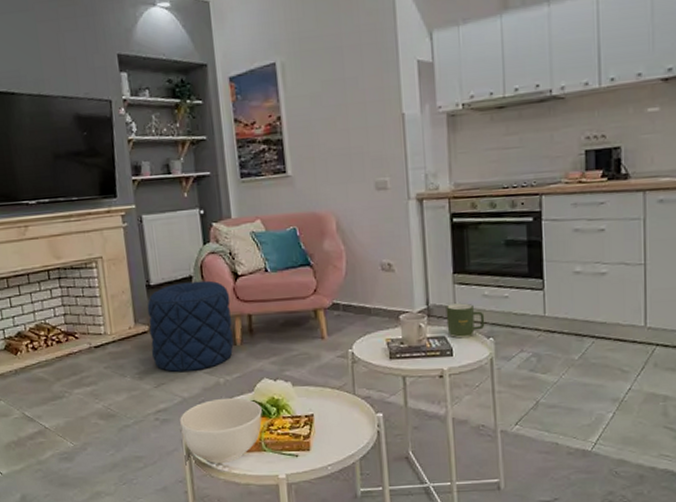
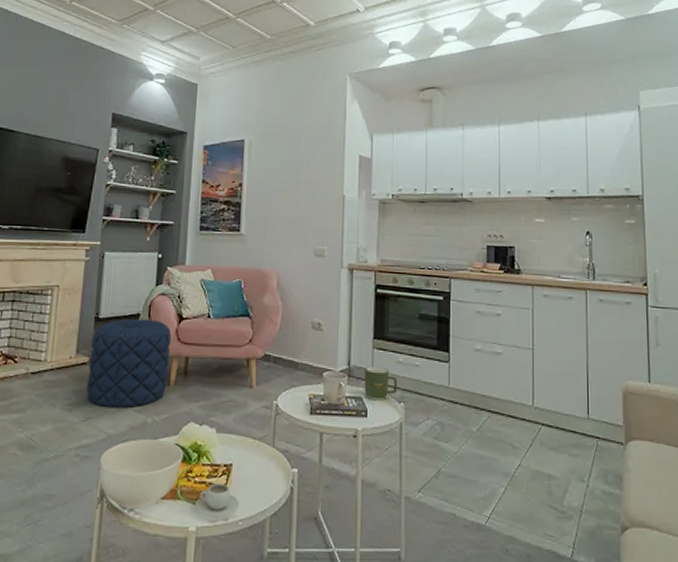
teacup: none [281,433,327,465] -> present [195,483,240,518]

